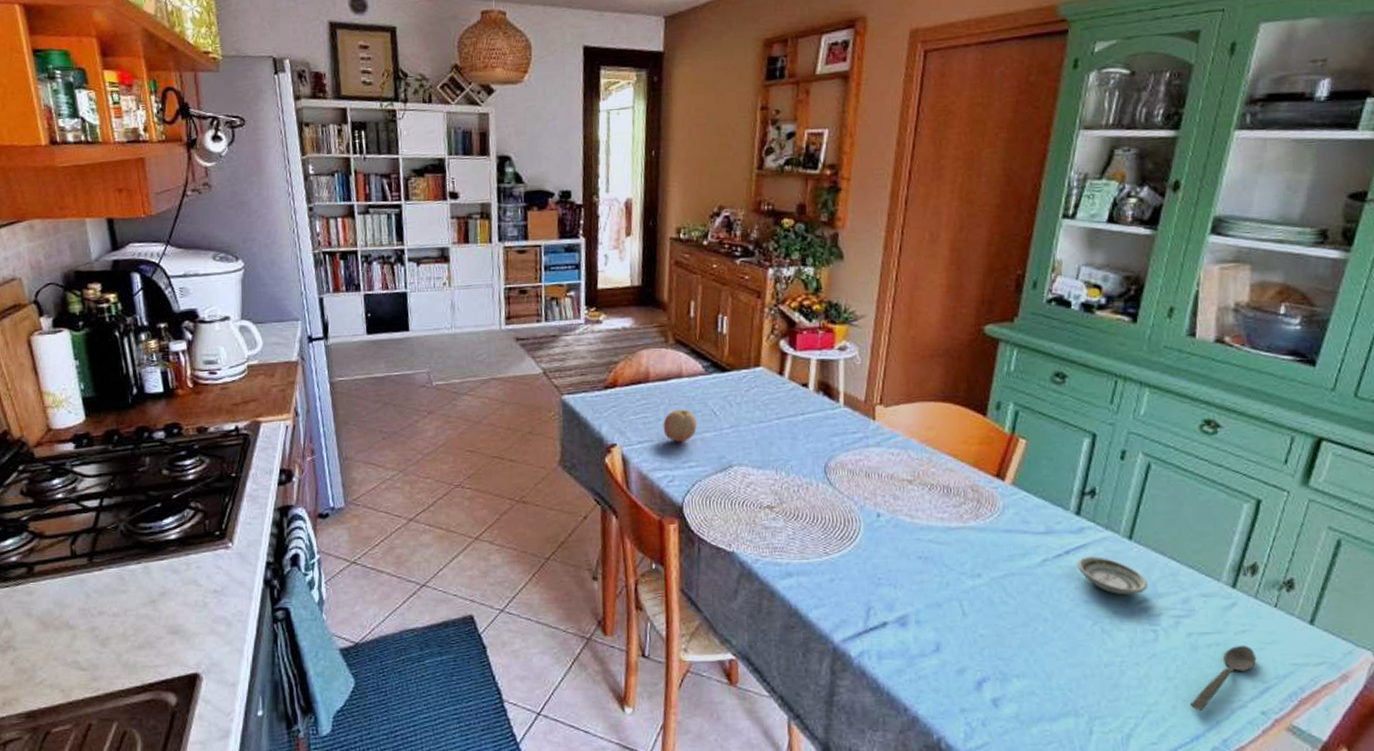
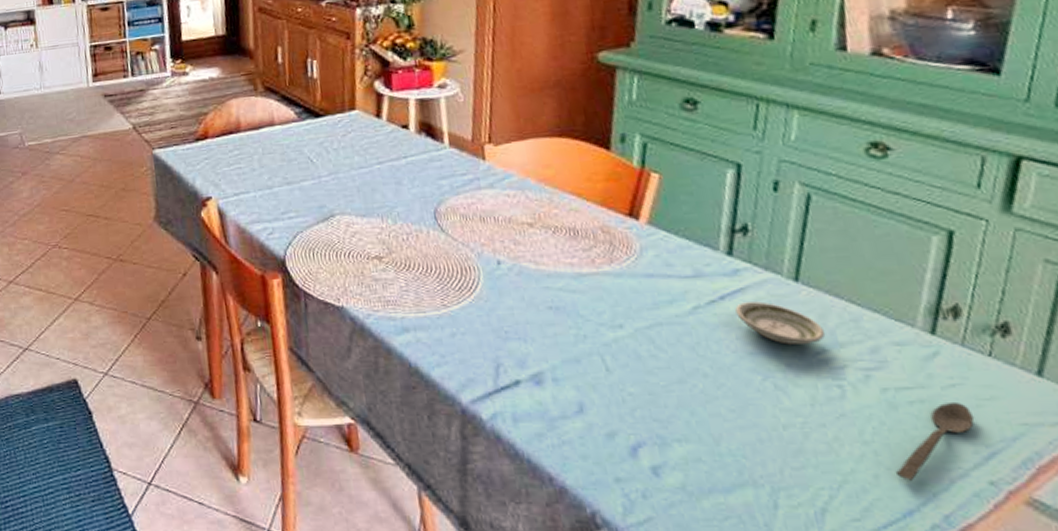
fruit: present [663,409,697,443] -> none [258,158,294,193]

